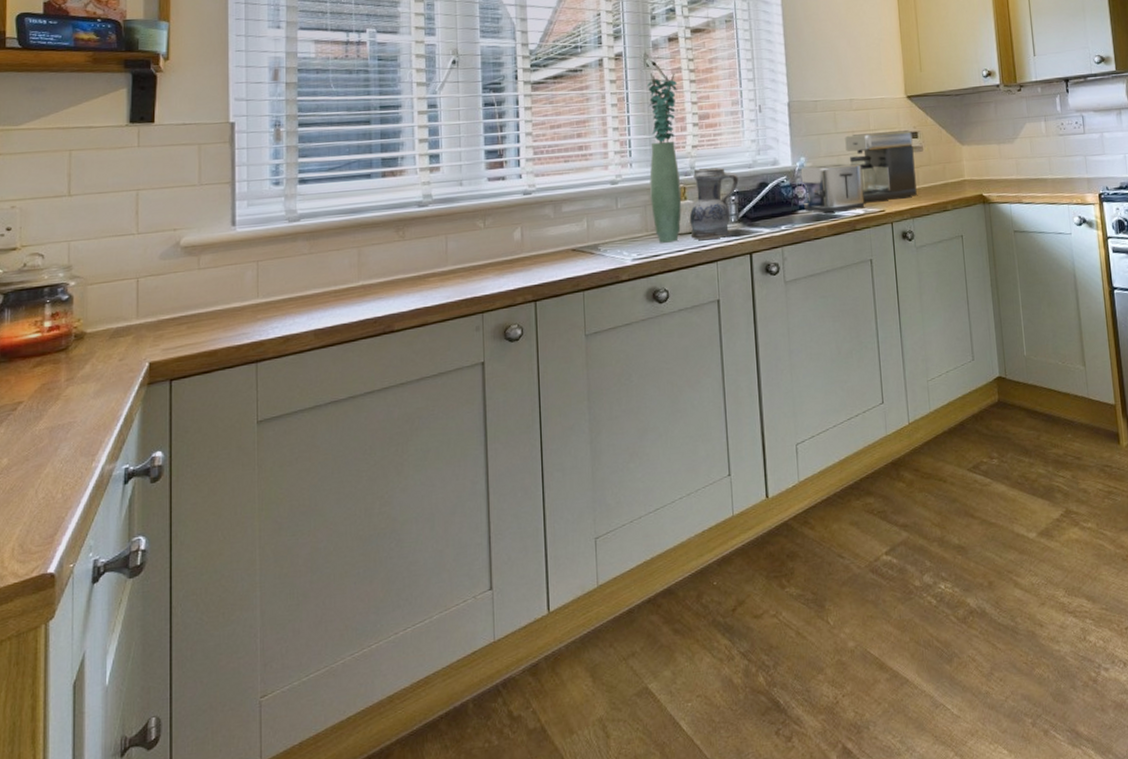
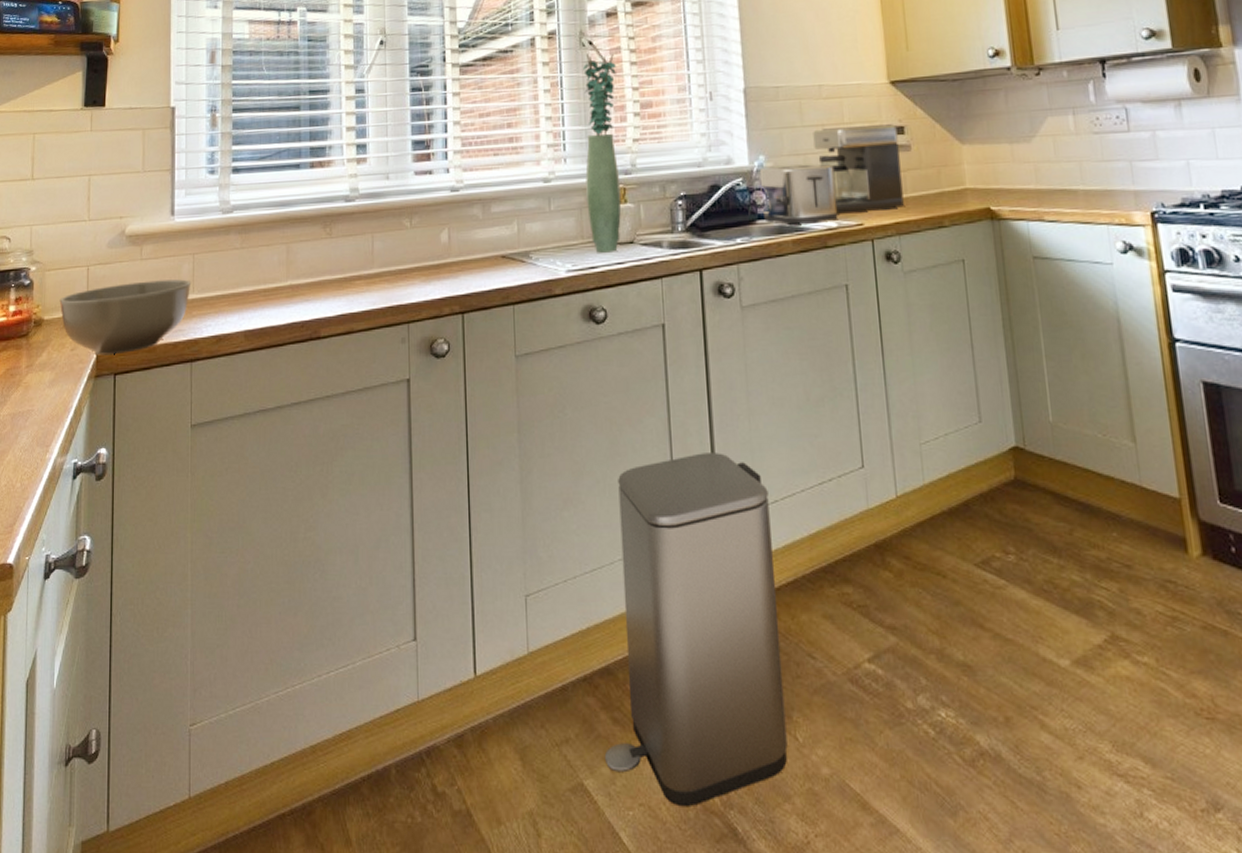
bowl: none [104,285,256,364] -> present [59,279,192,356]
pedal bin: none [666,402,821,692] -> present [604,453,788,806]
ceramic jug: present [689,167,739,241] -> none [630,165,687,252]

